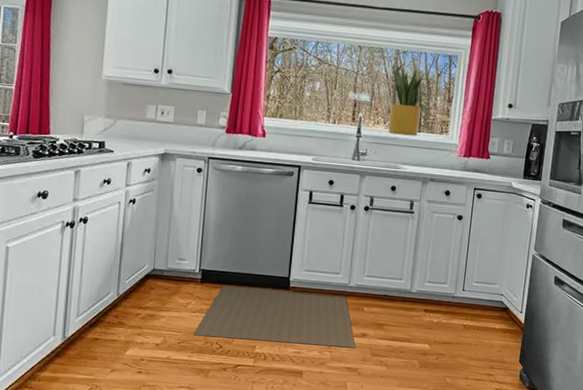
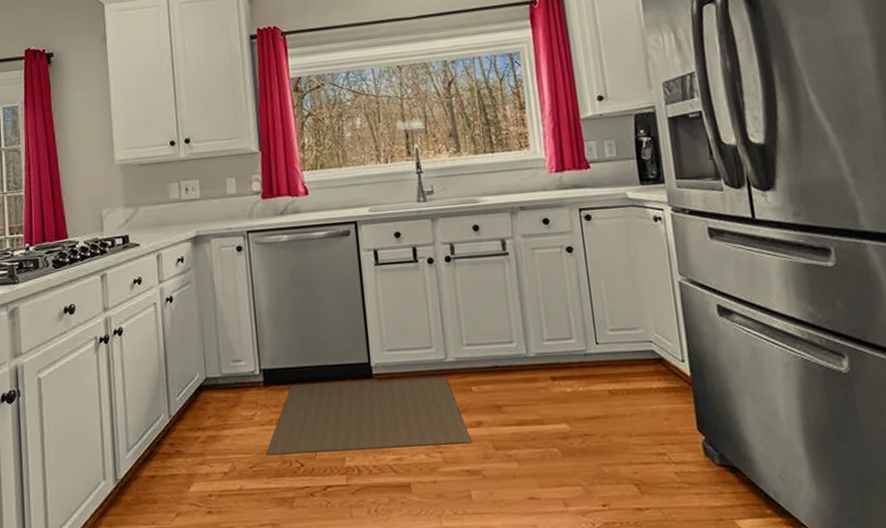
planter: present [388,63,428,136] -> none [443,73,492,162]

